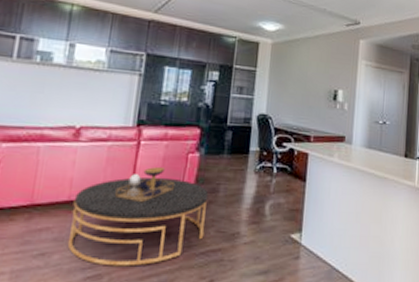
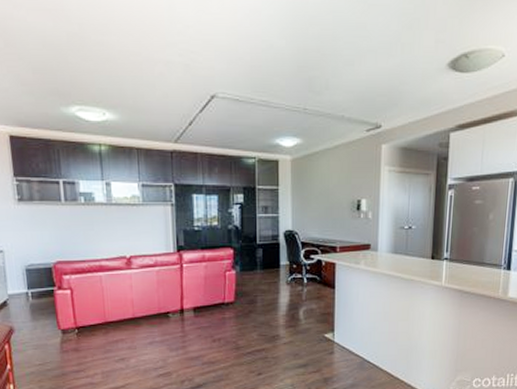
coffee table: present [67,167,209,267] -> none [137,286,249,366]

